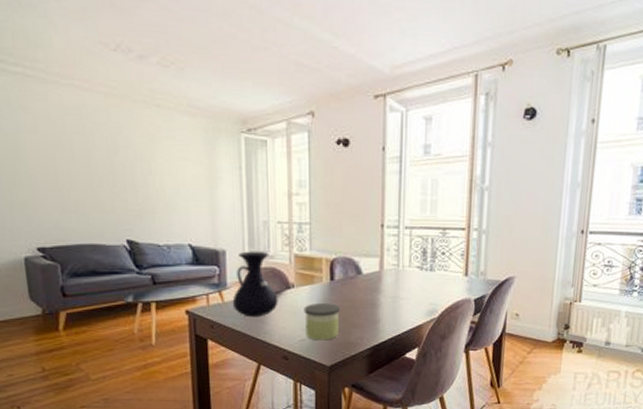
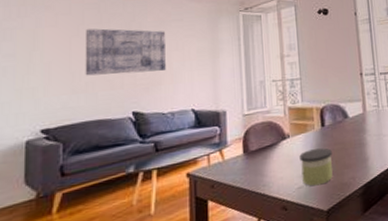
wall art: none [69,140,159,197] -> present [85,28,166,76]
vase: present [232,251,279,318] -> none [232,107,276,172]

